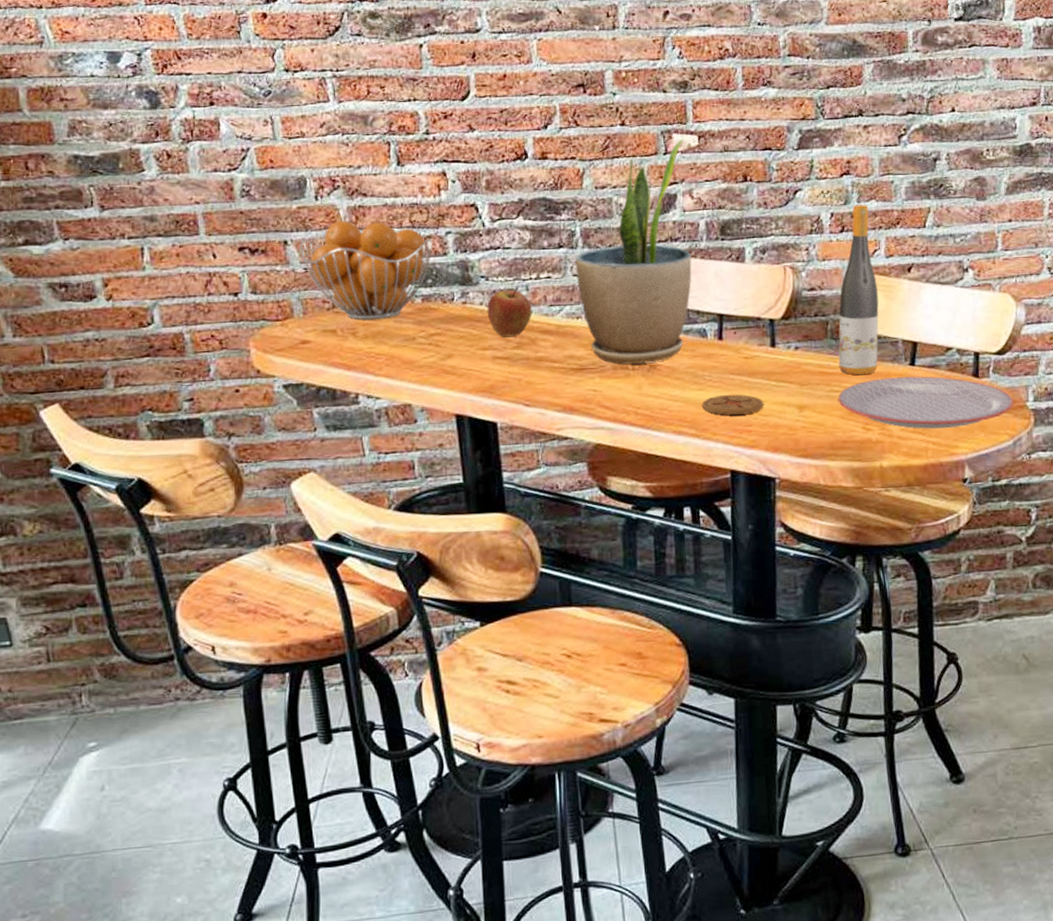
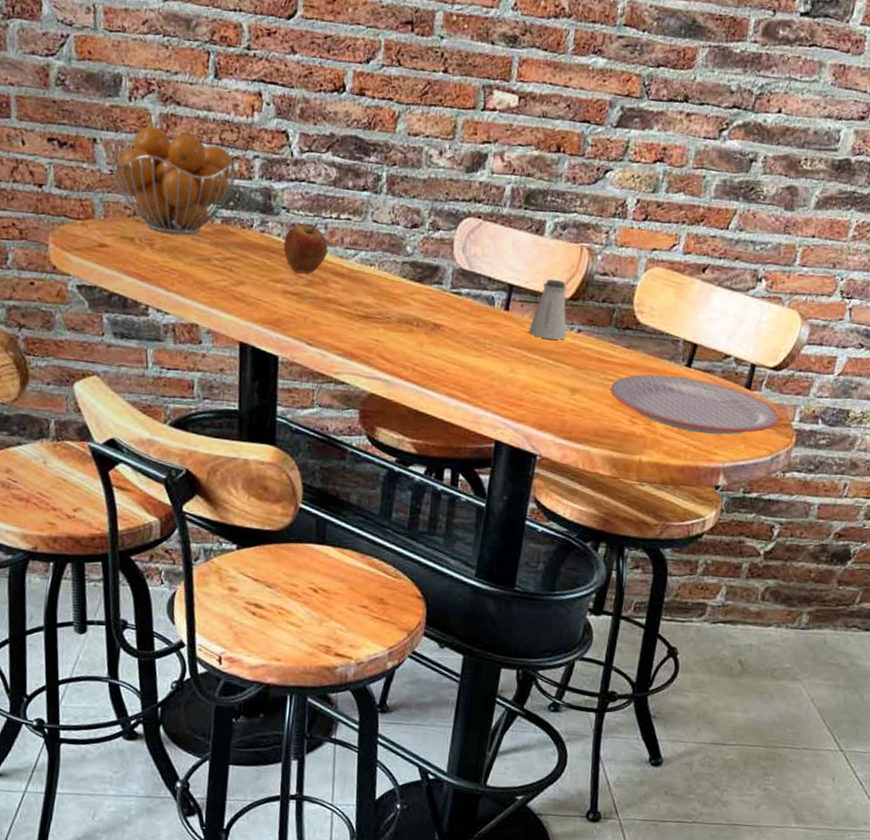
potted plant: present [574,138,692,364] -> none [376,96,504,322]
coaster: present [701,394,764,415] -> none [478,365,539,389]
saltshaker: none [746,302,785,361] -> present [529,279,567,340]
wine bottle: present [838,204,879,376] -> none [617,194,676,369]

